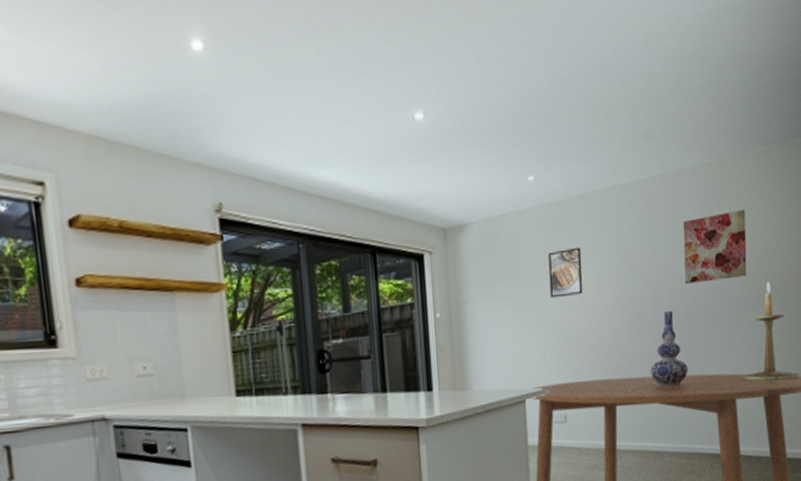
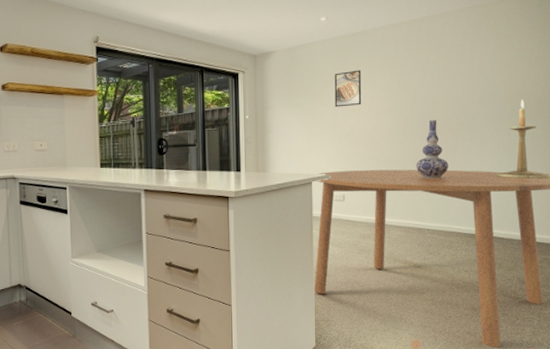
wall art: present [683,209,747,284] -> none [447,42,503,99]

